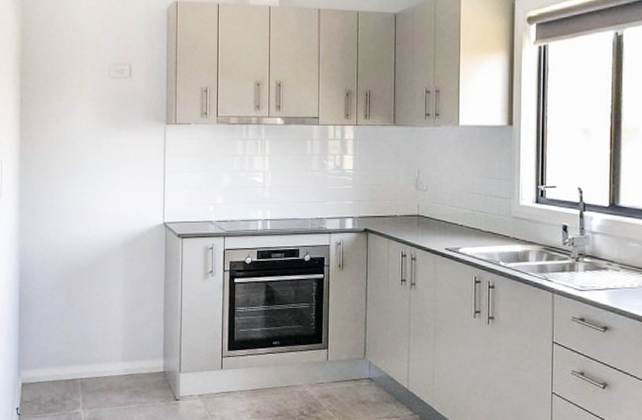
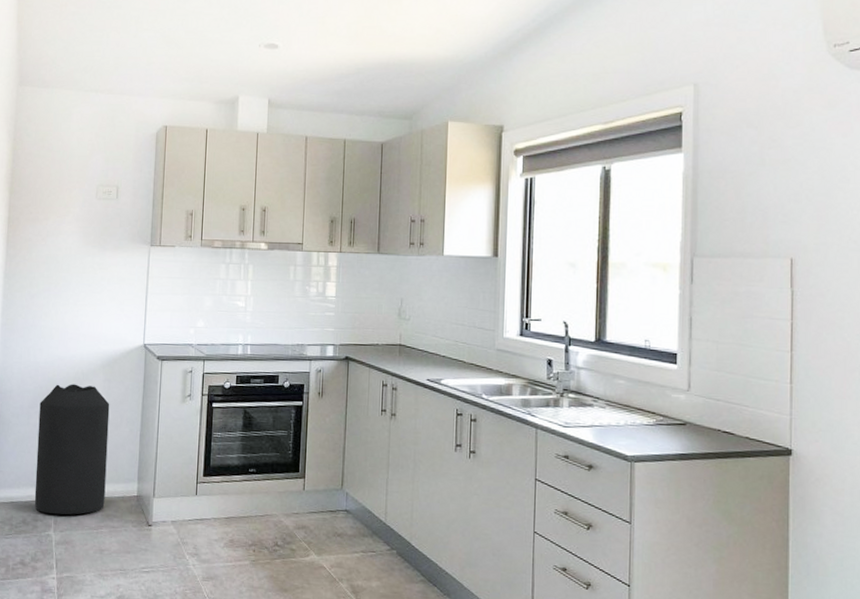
trash can: none [61,264,132,393] -> present [34,384,110,515]

